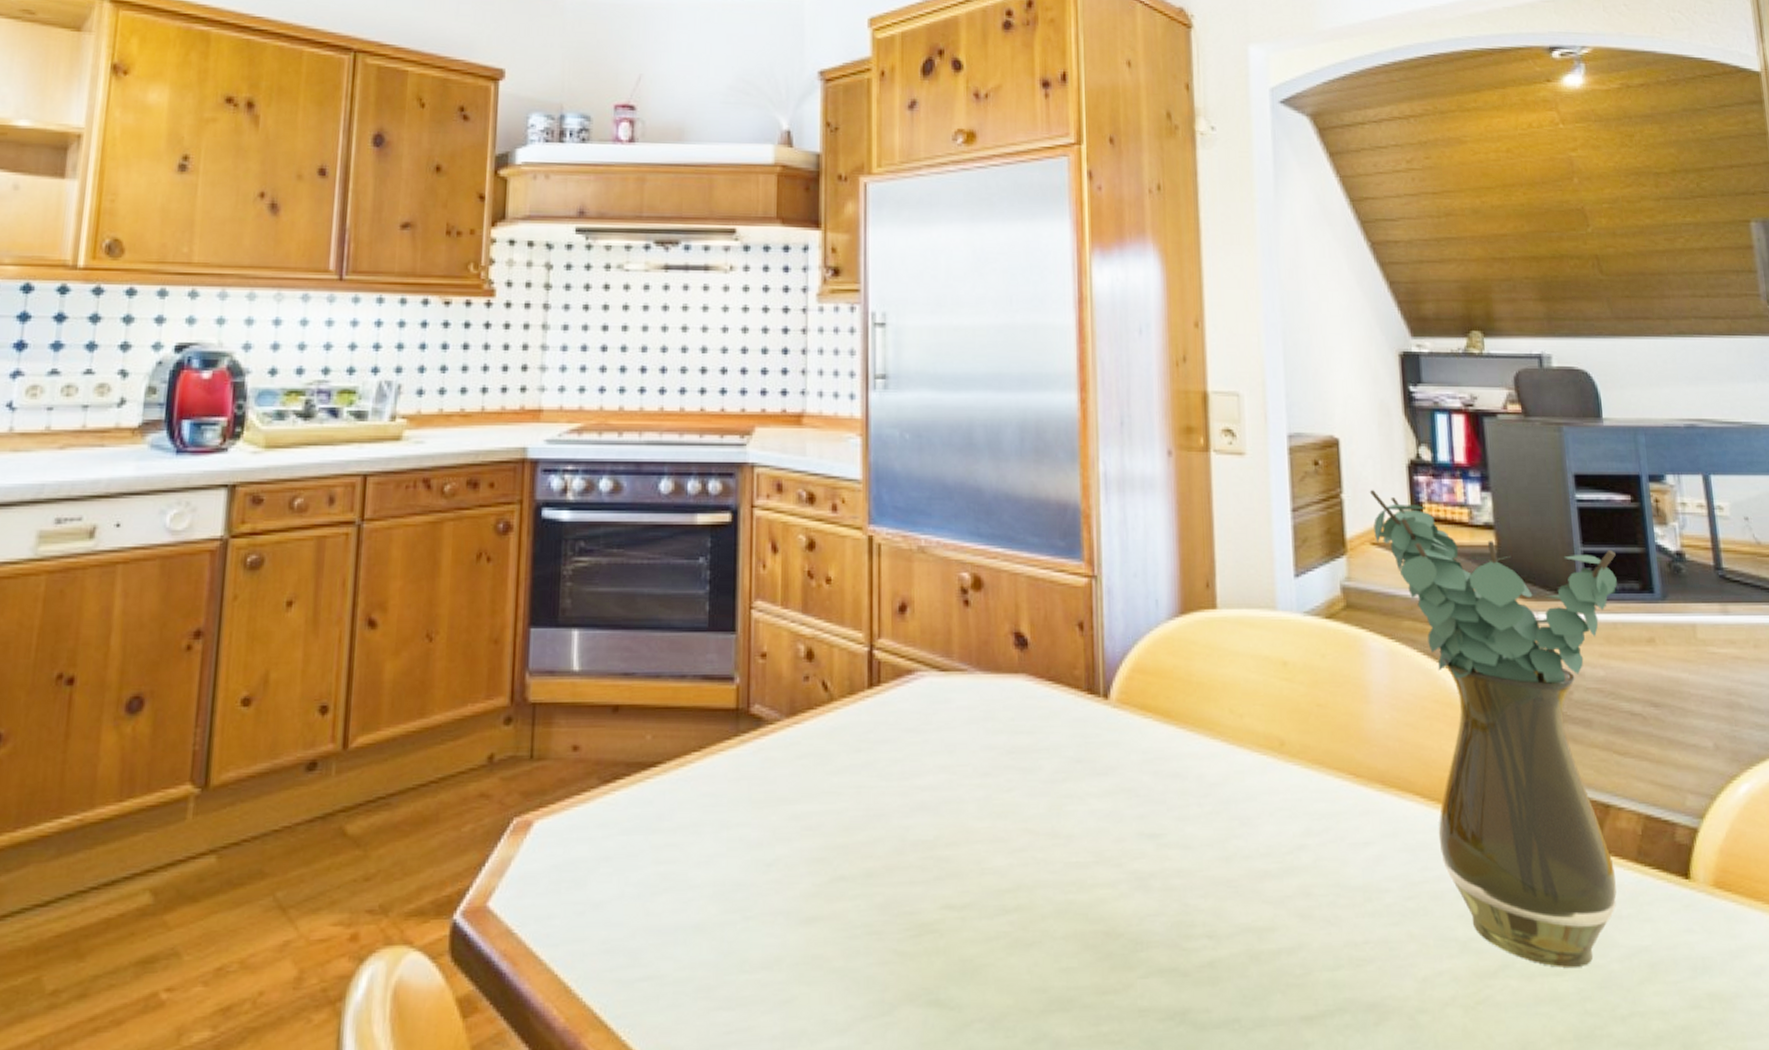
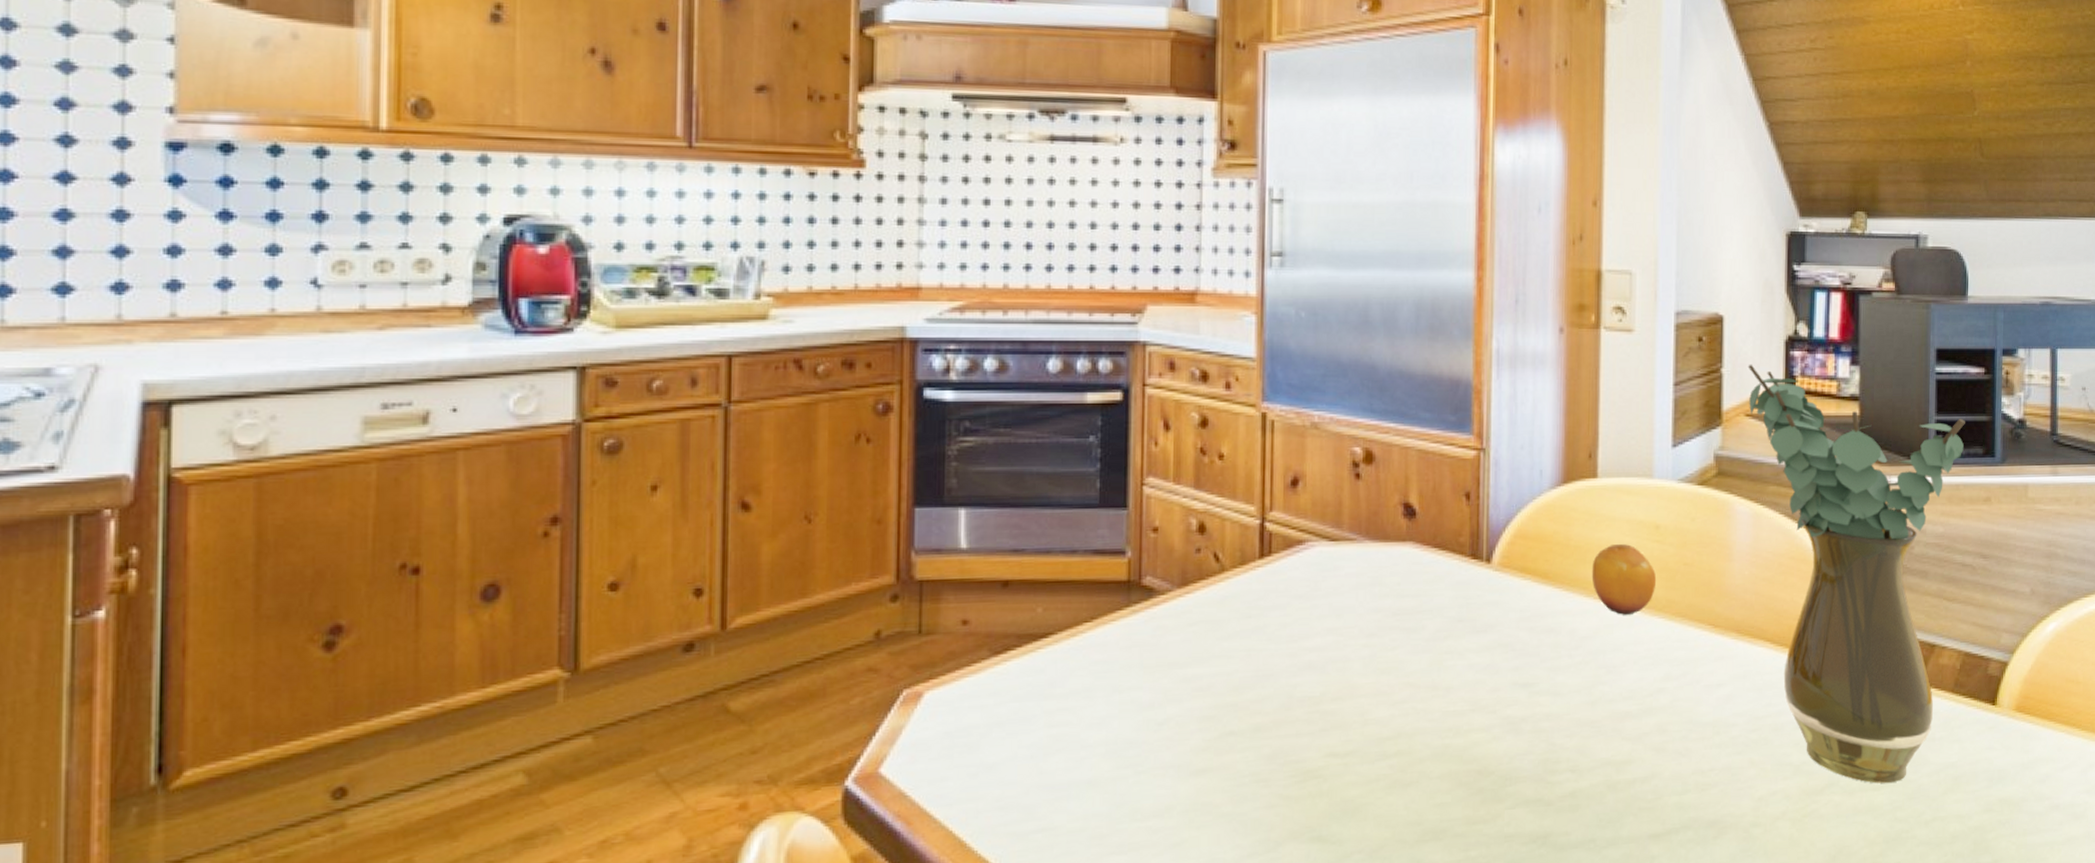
fruit: none [1216,682,1289,760] -> present [1591,544,1657,615]

